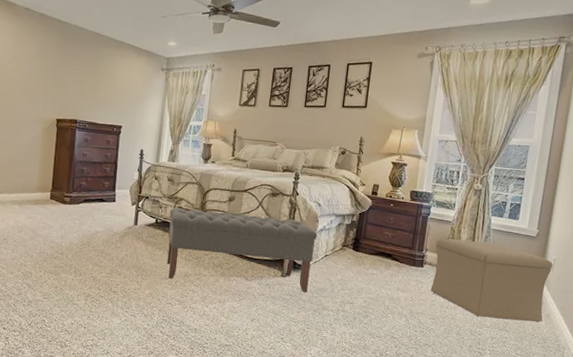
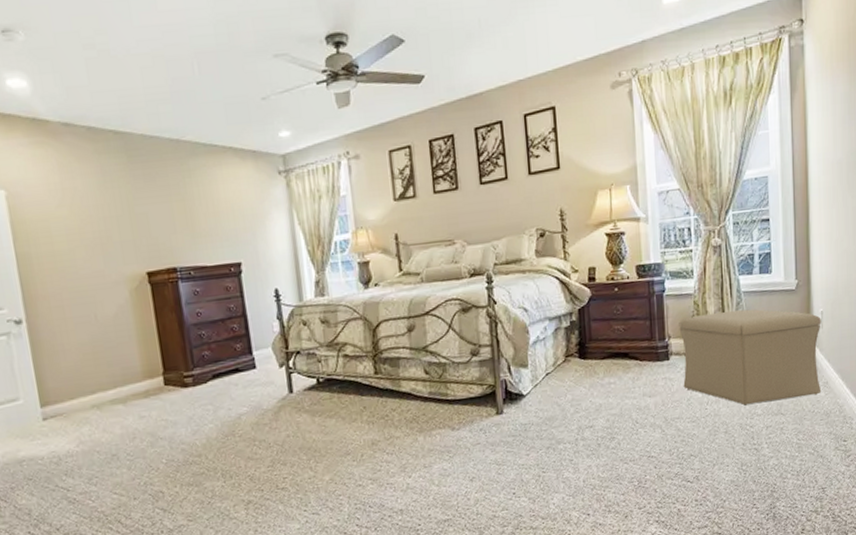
bench: present [167,207,318,292] -> none [332,336,534,453]

